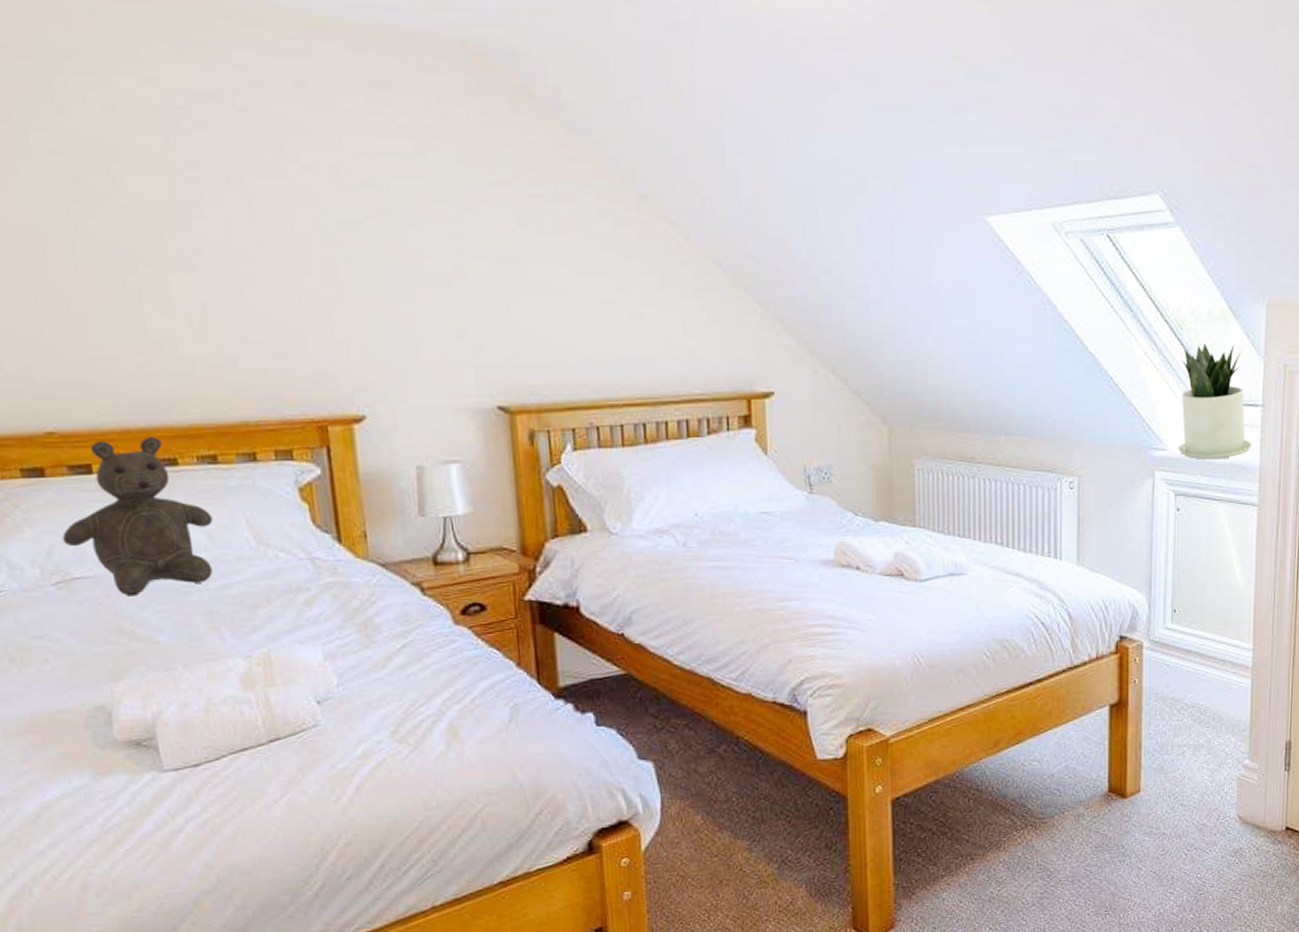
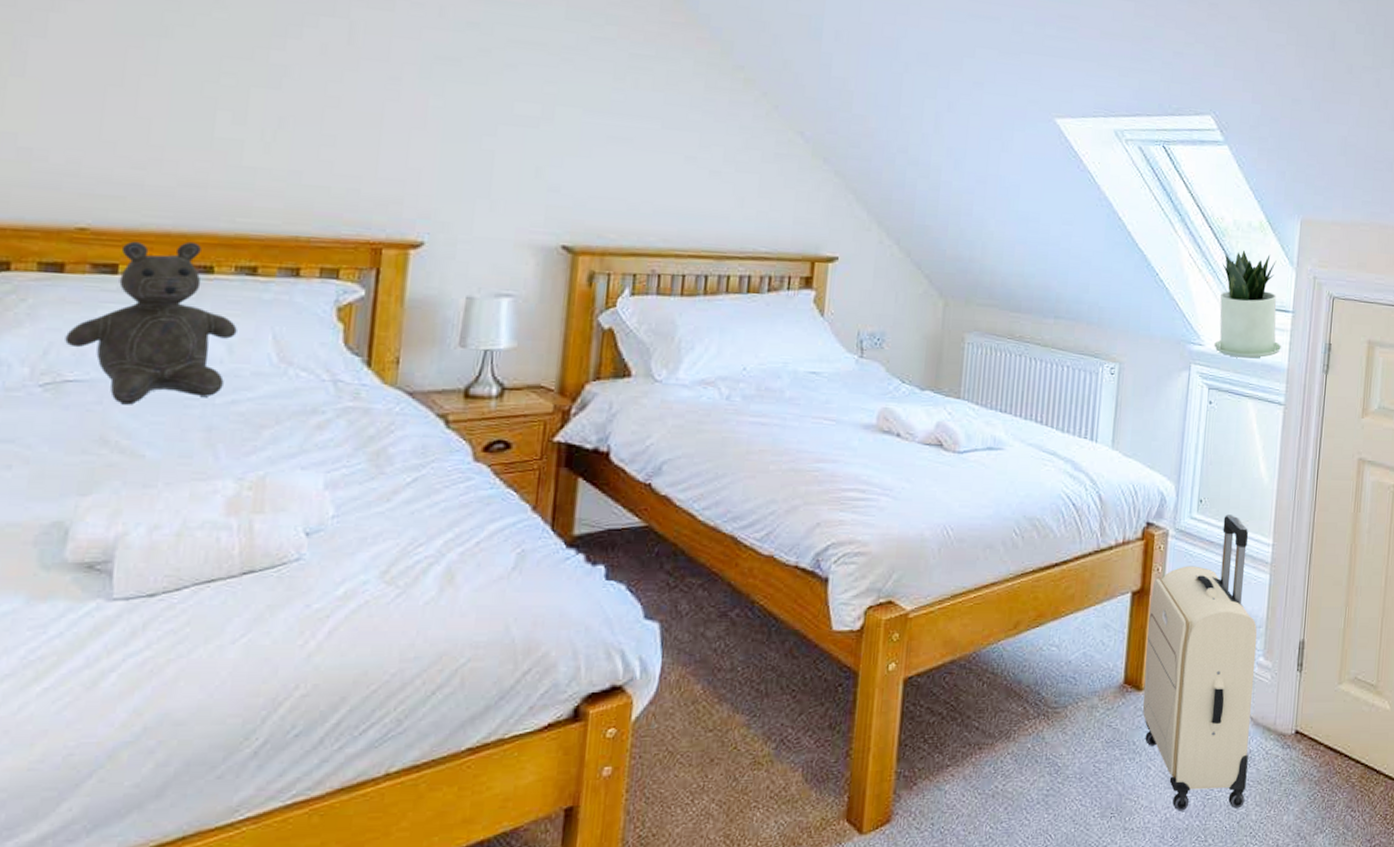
suitcase: none [1128,622,1242,906] -> present [1142,515,1258,811]

